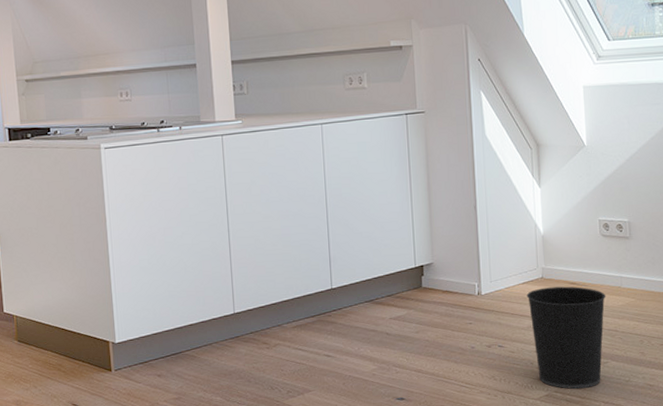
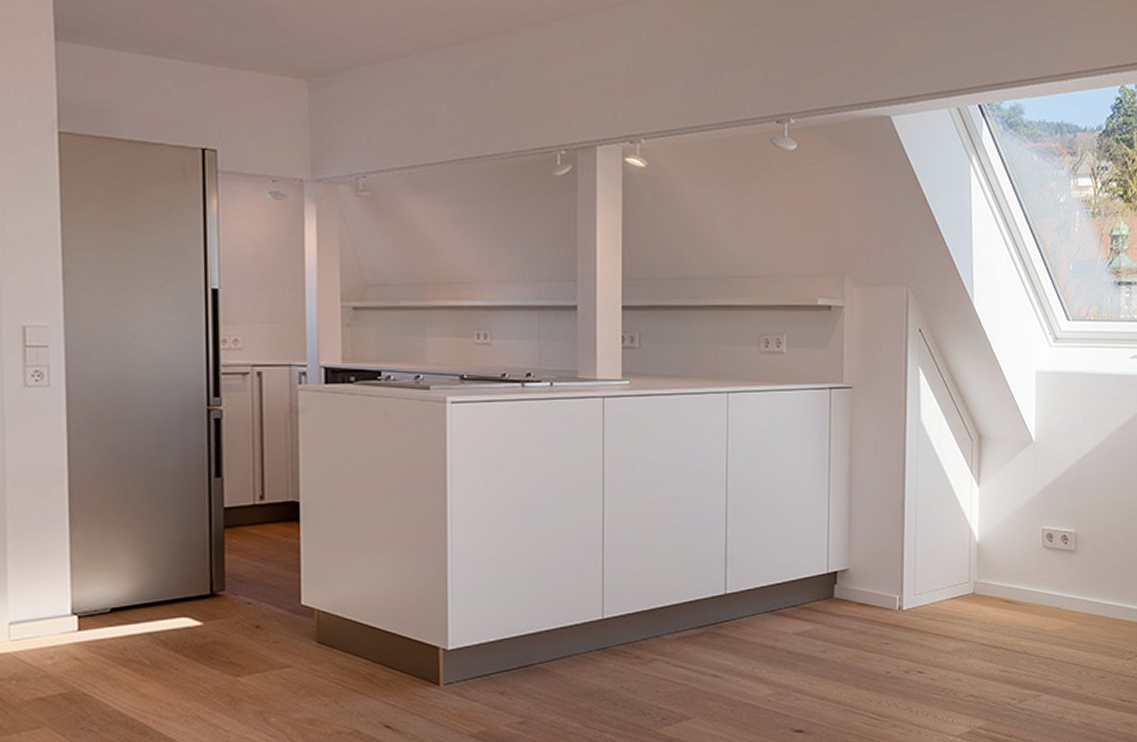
wastebasket: present [526,286,606,389] -> none [954,604,1044,726]

